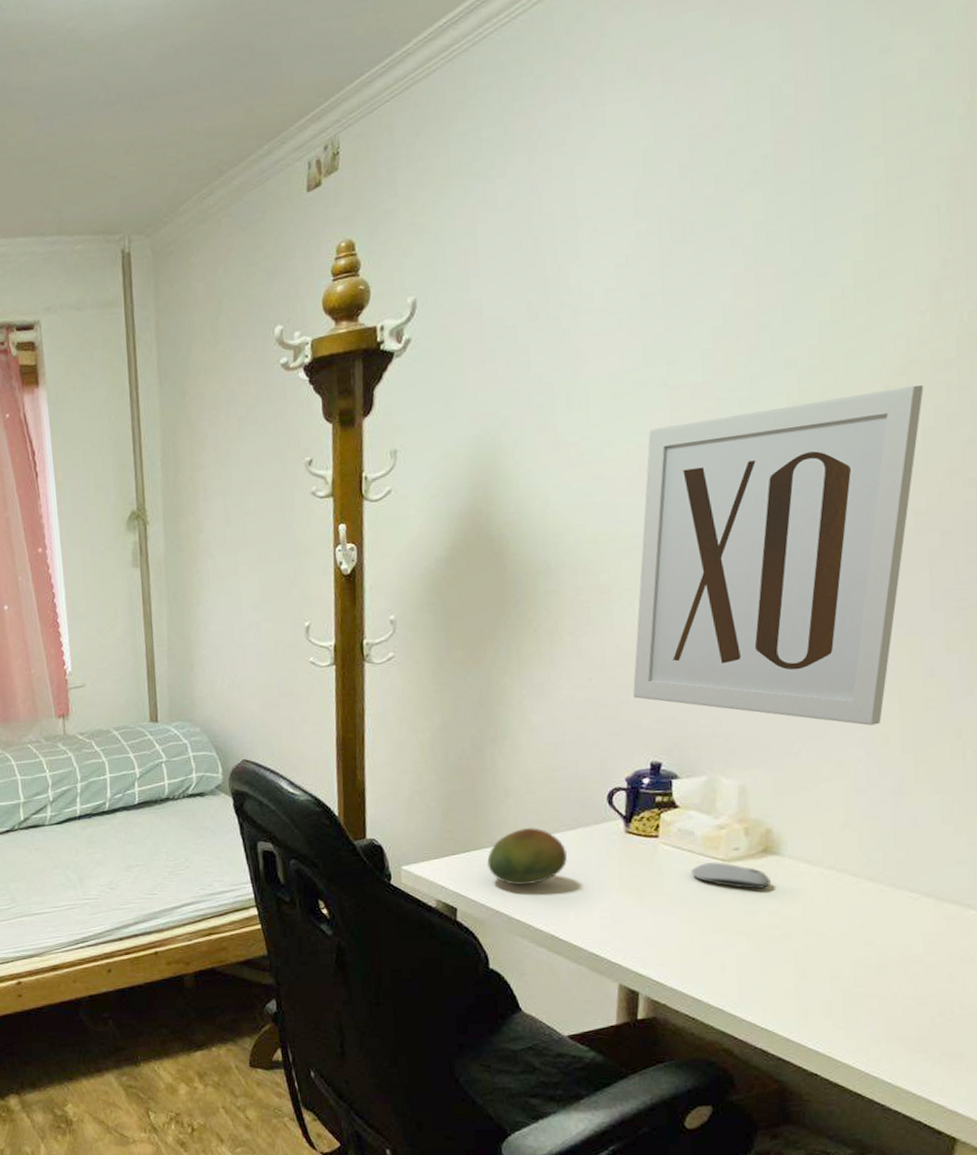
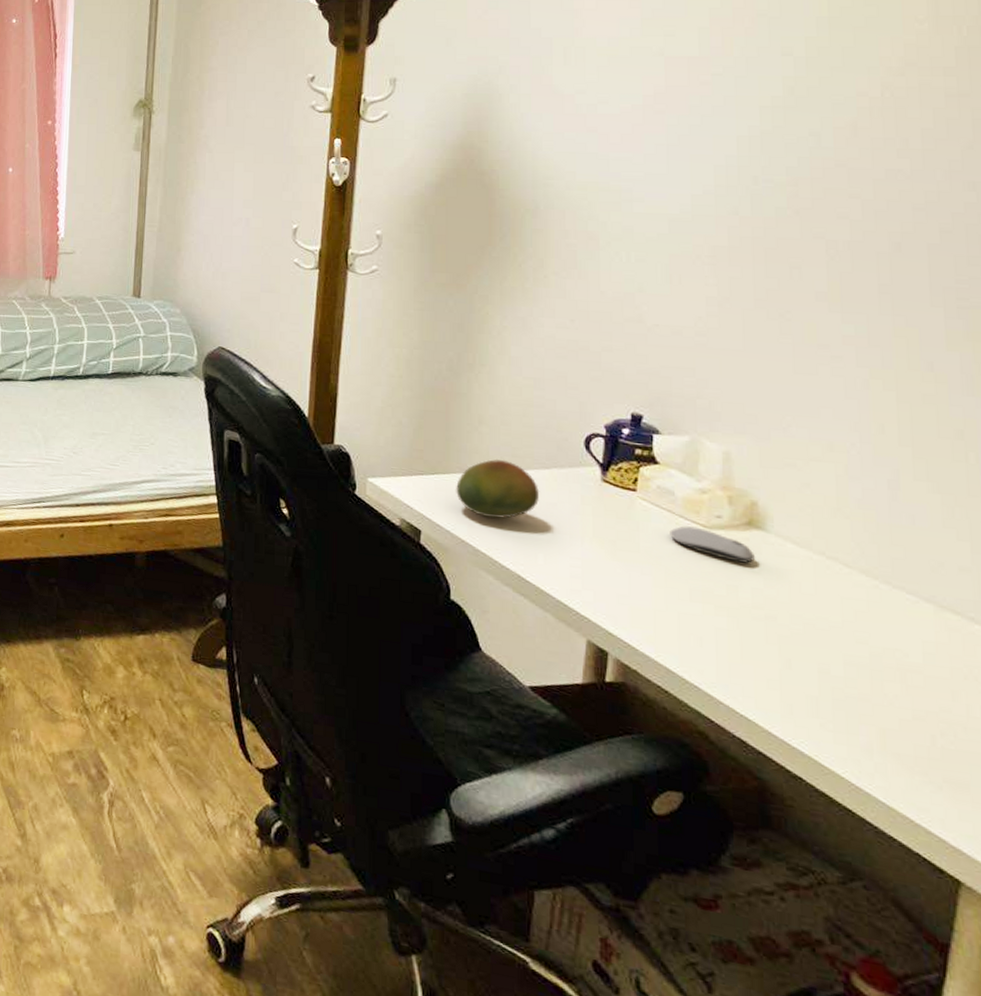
wall art: present [632,385,924,726] -> none [616,87,922,412]

